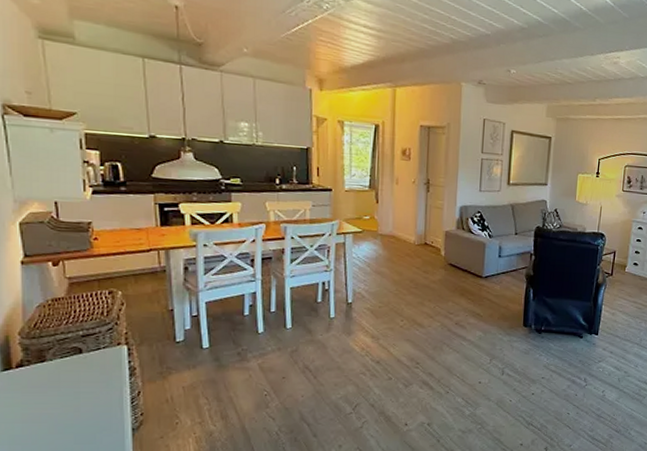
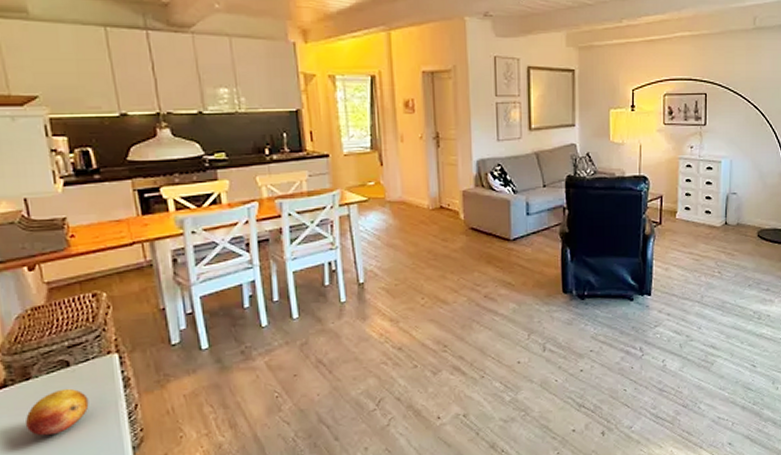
fruit: none [36,372,96,413] -> present [24,388,89,436]

